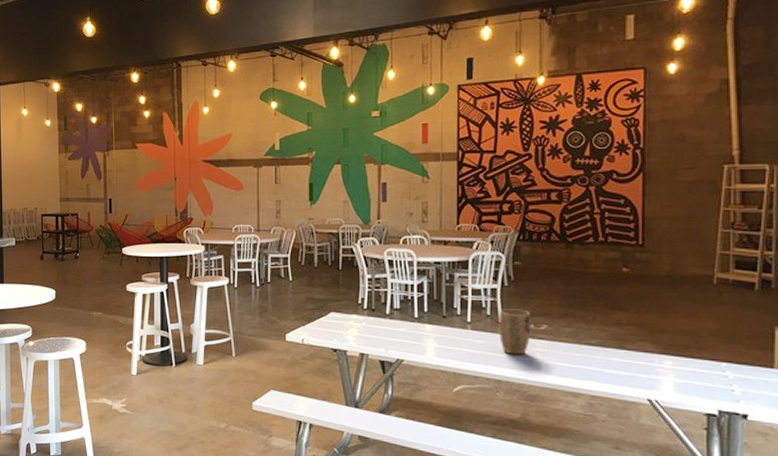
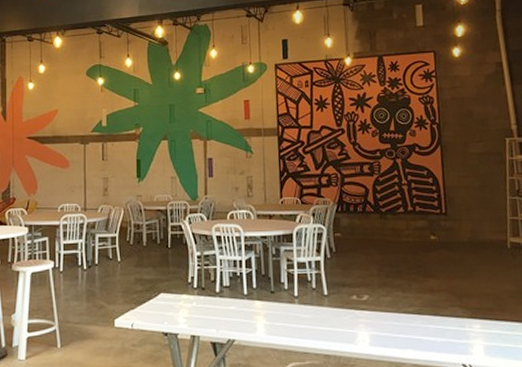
plant pot: present [499,309,531,355] -> none [323,280,354,328]

